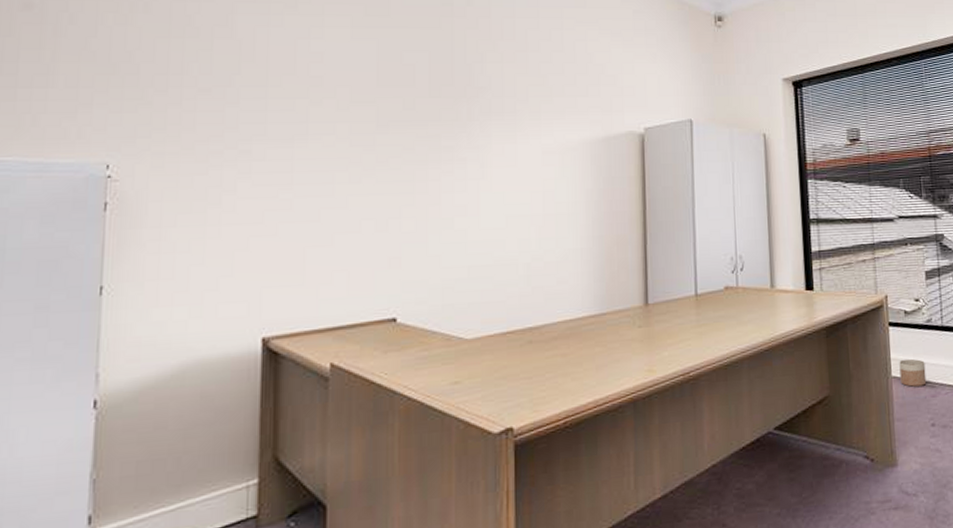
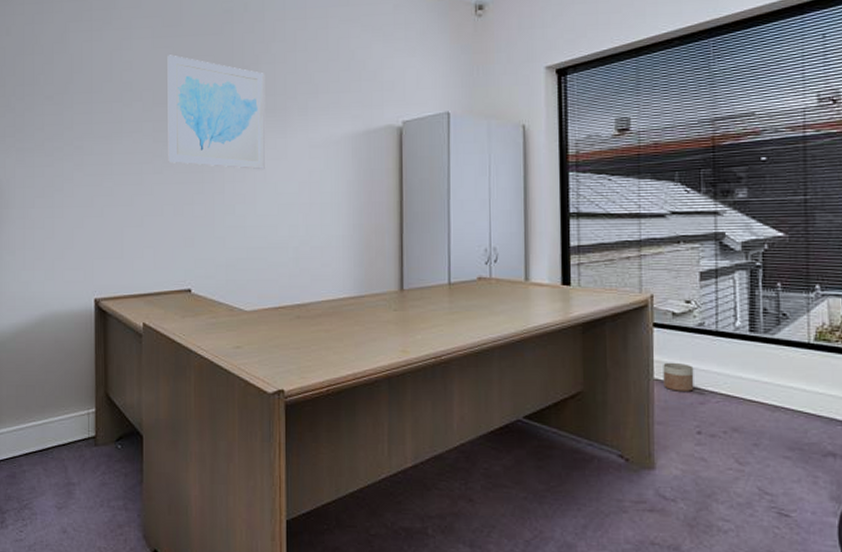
wall art: none [369,47,492,179] -> present [167,55,266,170]

